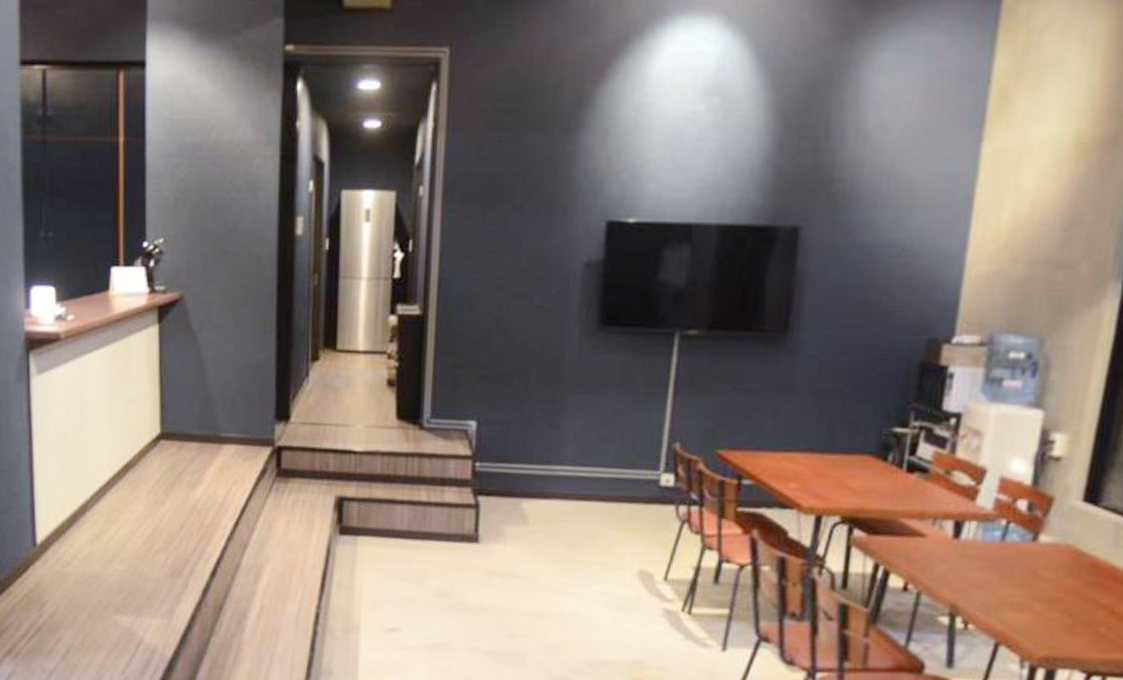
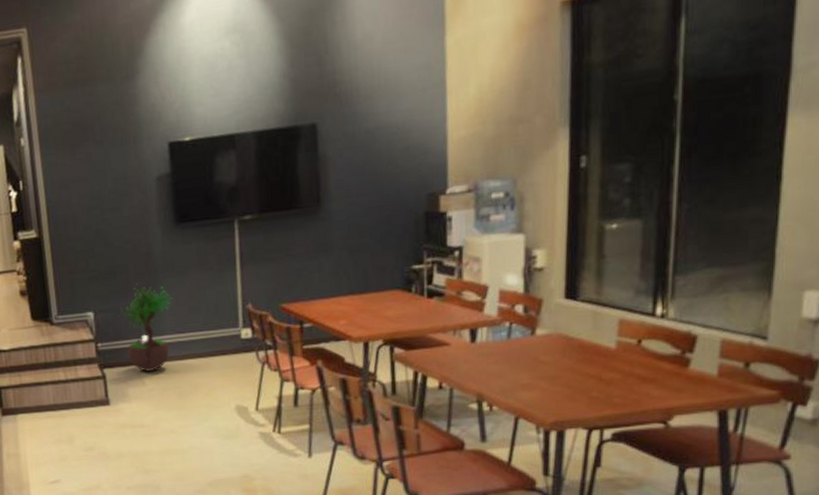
potted tree: none [507,393,580,509] -> present [118,283,172,372]

